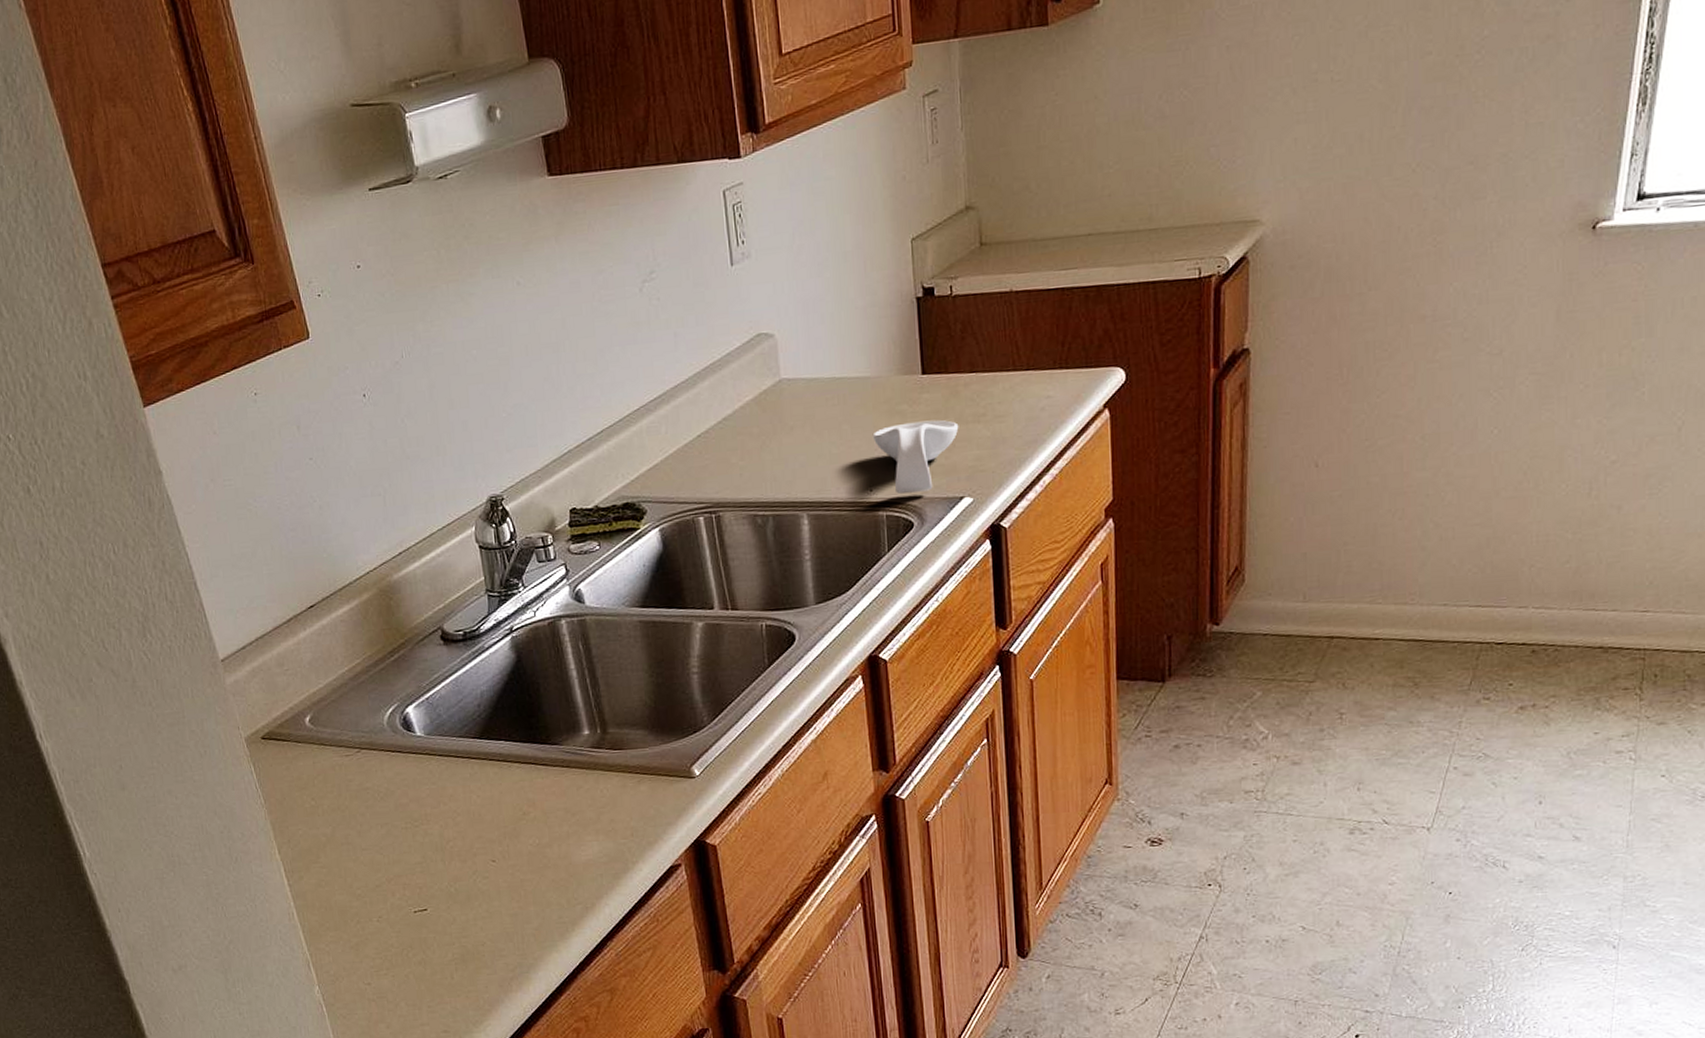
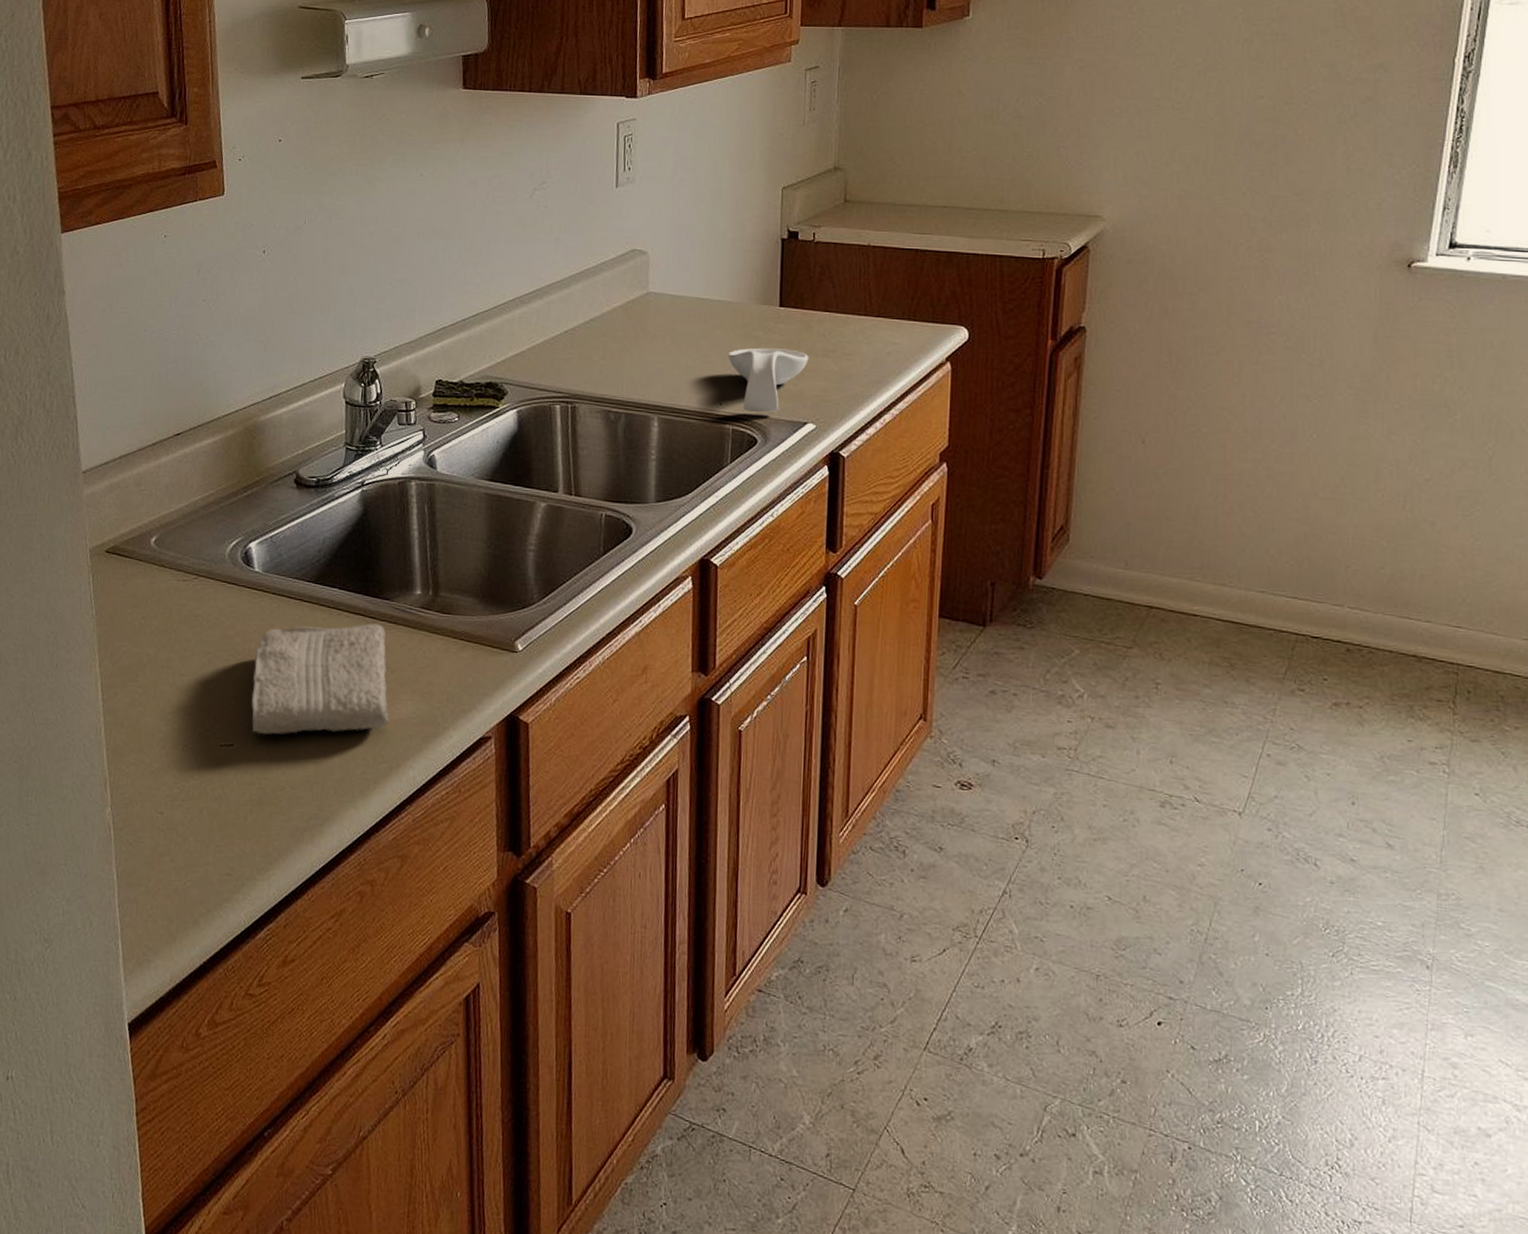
washcloth: none [432,770,577,896] -> present [251,623,389,735]

